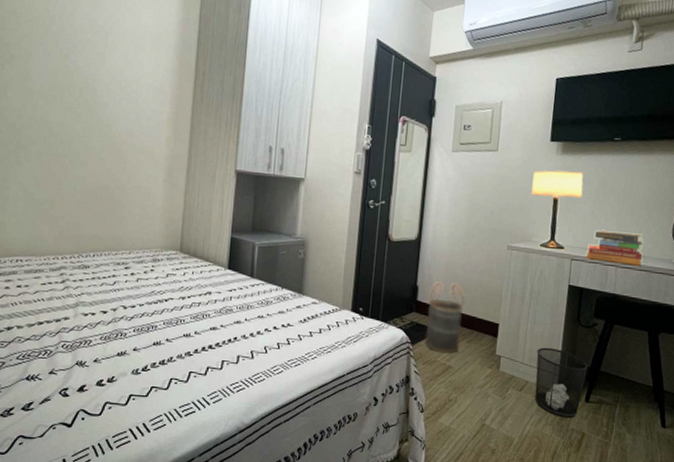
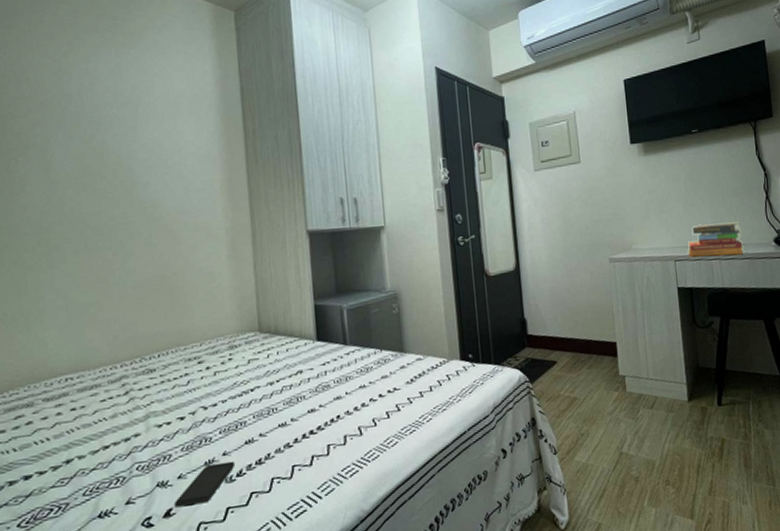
mobile phone: none [88,355,143,387] -> present [174,460,236,508]
basket: present [424,283,465,354] -> none [539,309,582,386]
table lamp: present [531,170,583,250] -> none [620,170,672,255]
waste bin: present [534,347,588,418] -> none [660,356,714,428]

